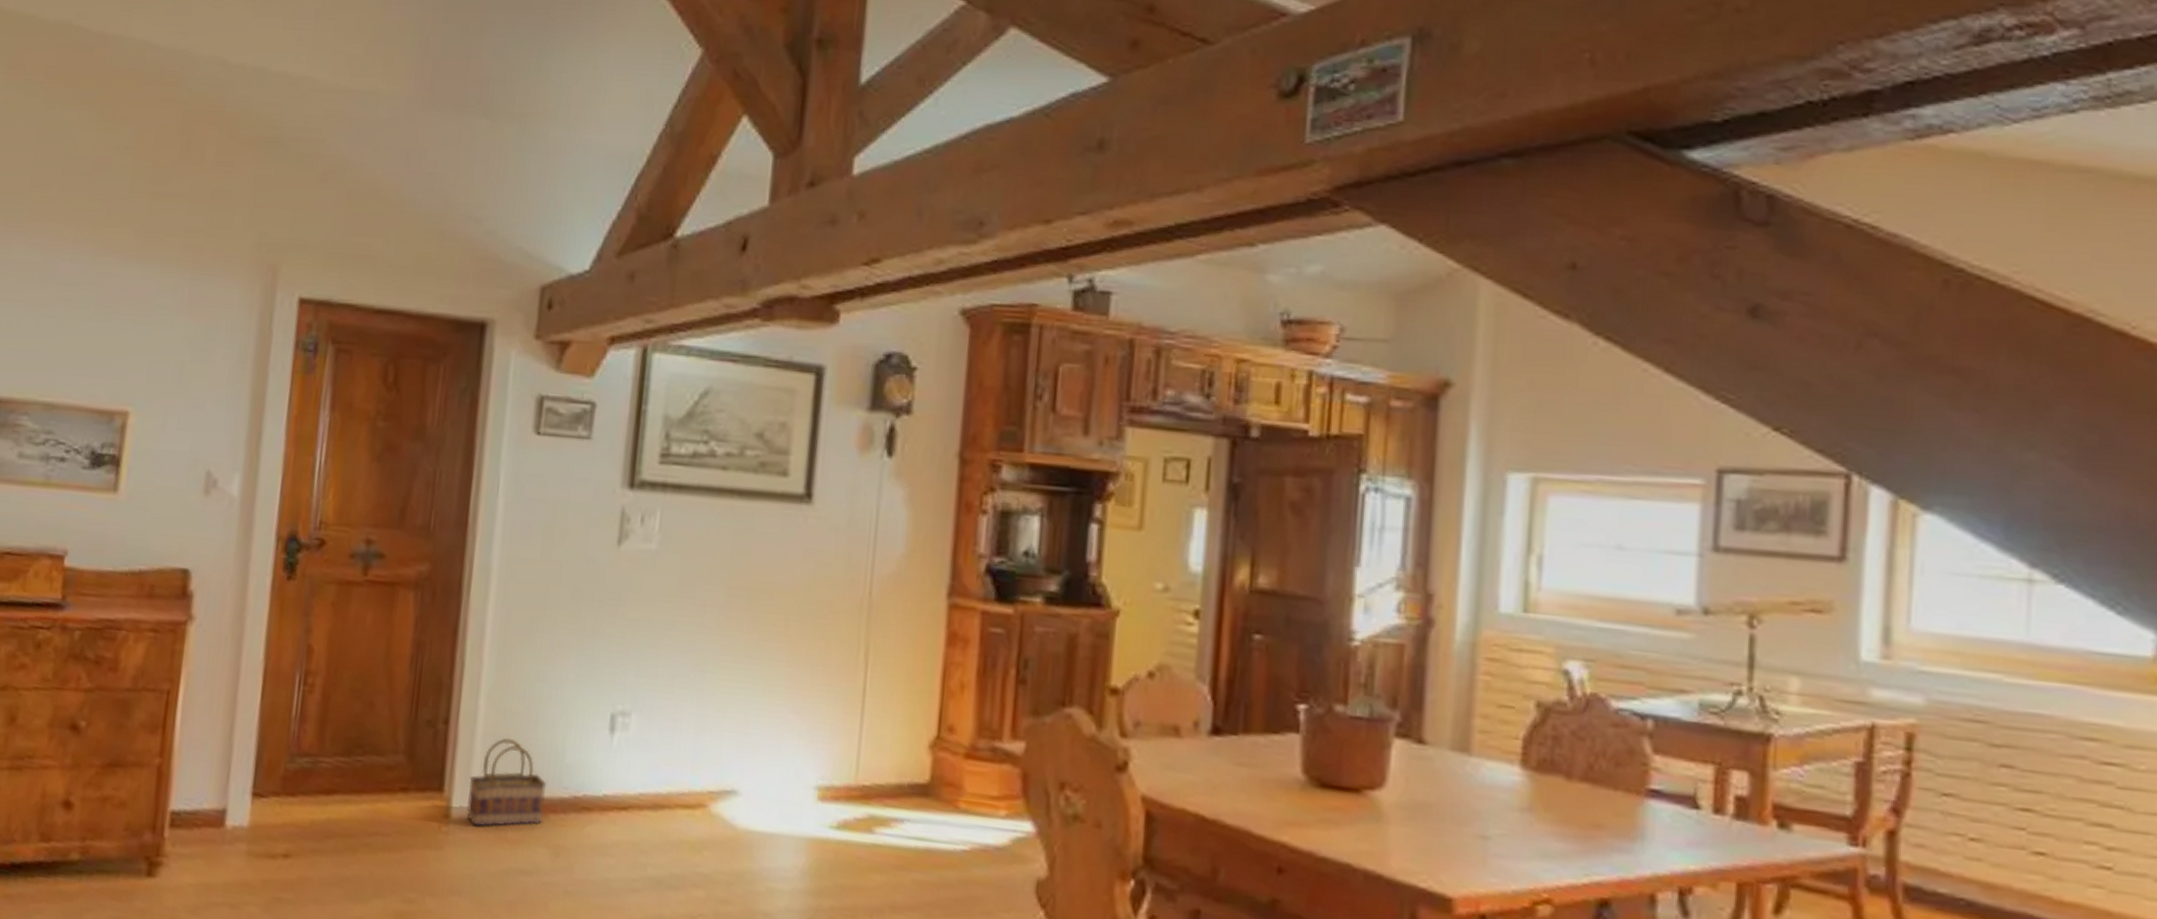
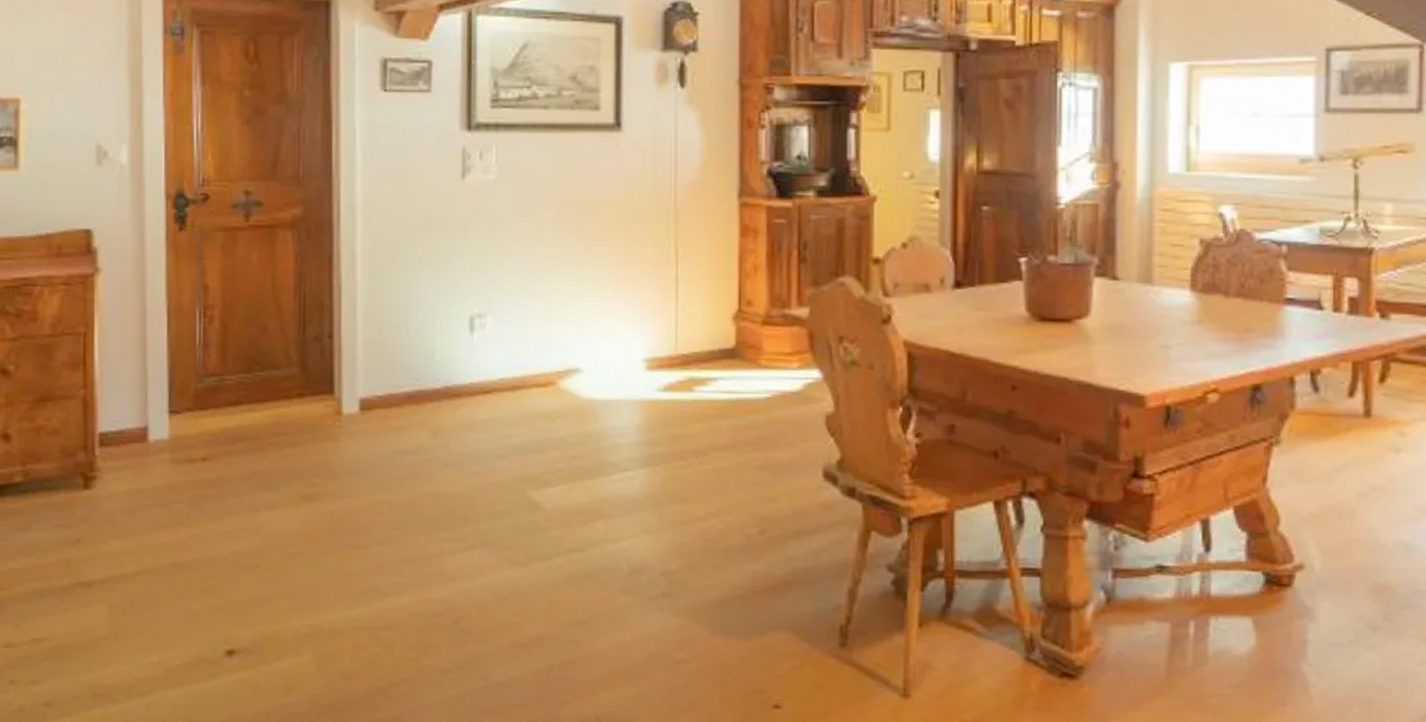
basket: present [467,737,547,827] -> none [355,344,421,419]

